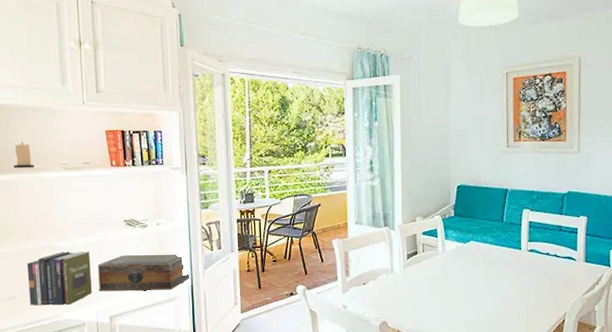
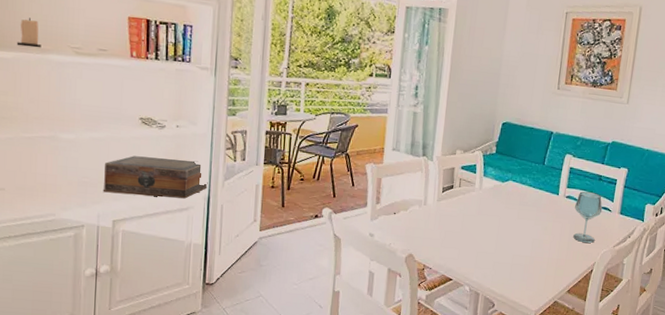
books: present [27,251,92,306] -> none [22,144,97,203]
wine glass: none [539,244,567,294] -> present [573,191,603,244]

